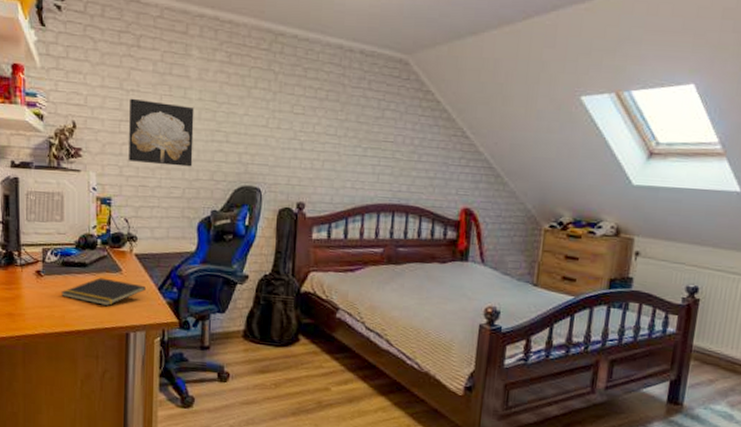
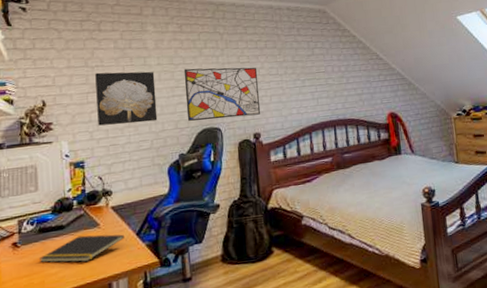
wall art: none [225,110,313,181] -> present [183,67,261,121]

